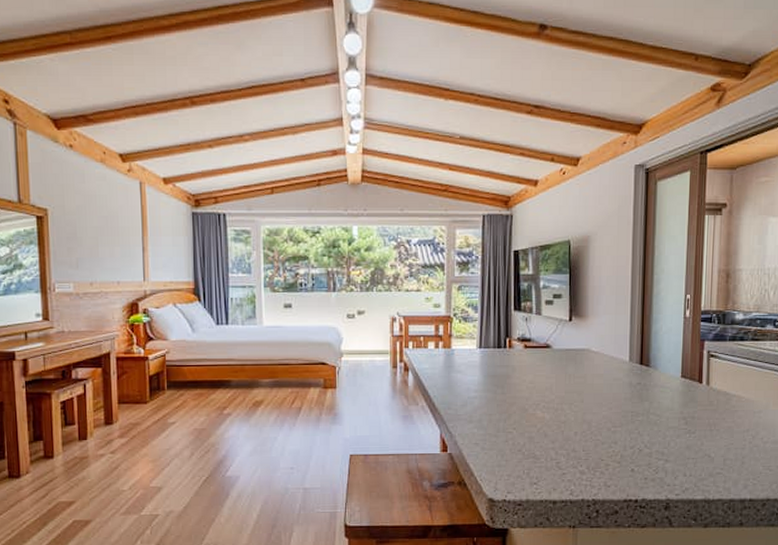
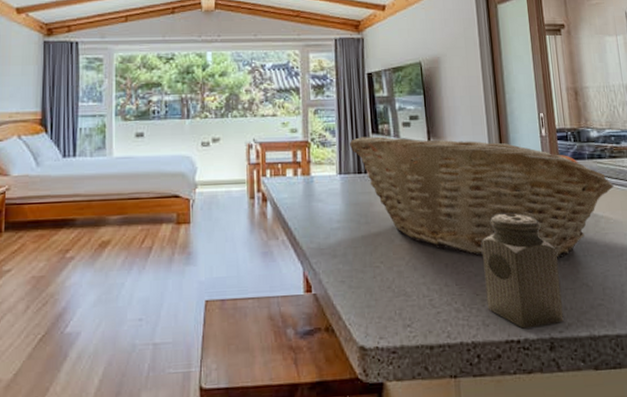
fruit basket: none [491,313,752,432] -> present [350,136,615,259]
salt shaker: none [610,389,684,490] -> present [481,213,564,329]

